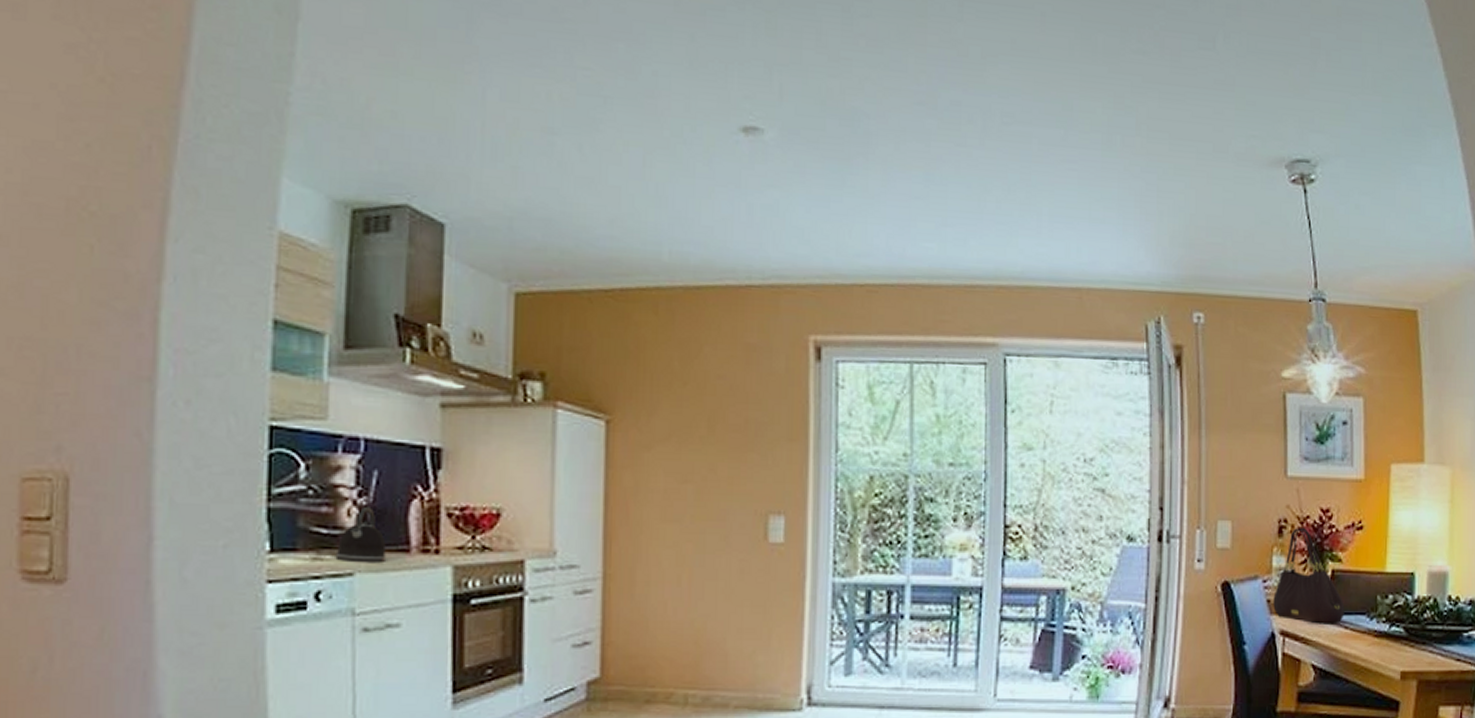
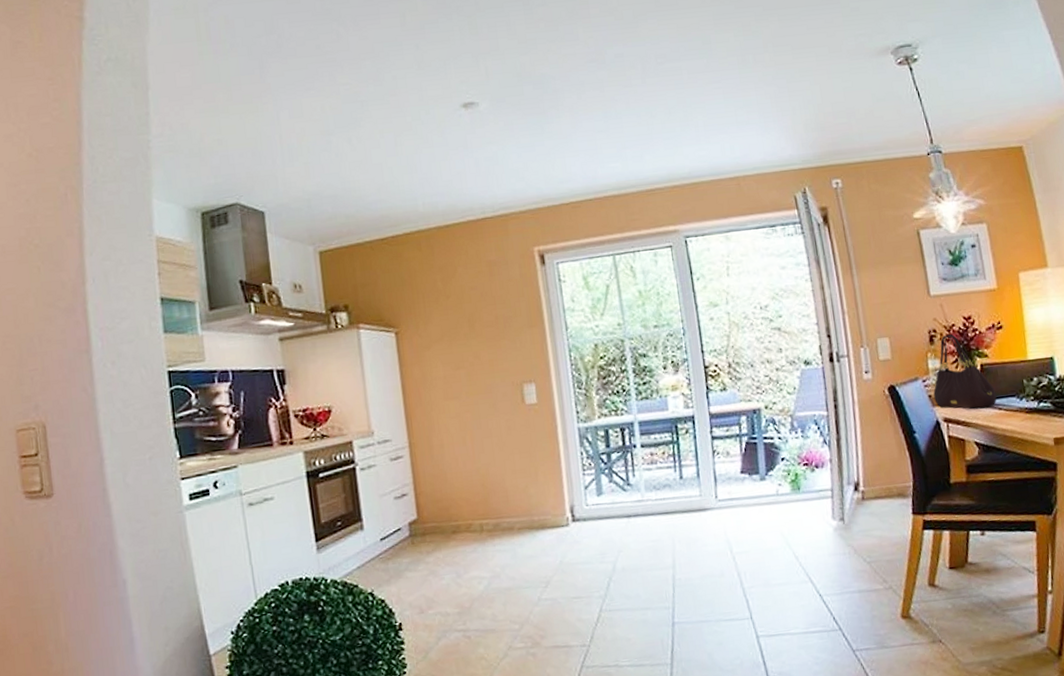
kettle: present [335,507,386,564] -> none [223,418,257,459]

